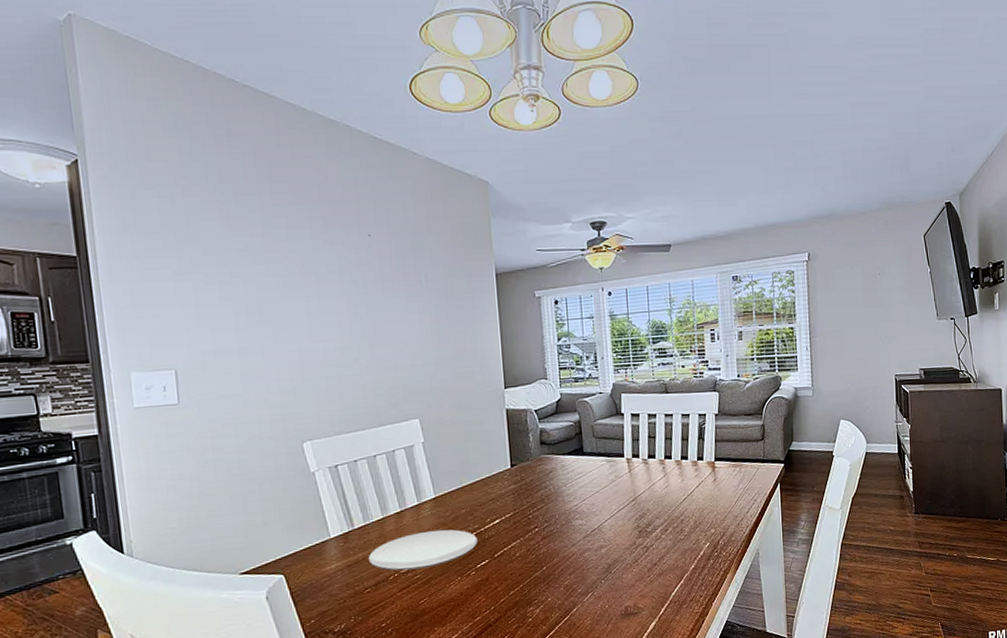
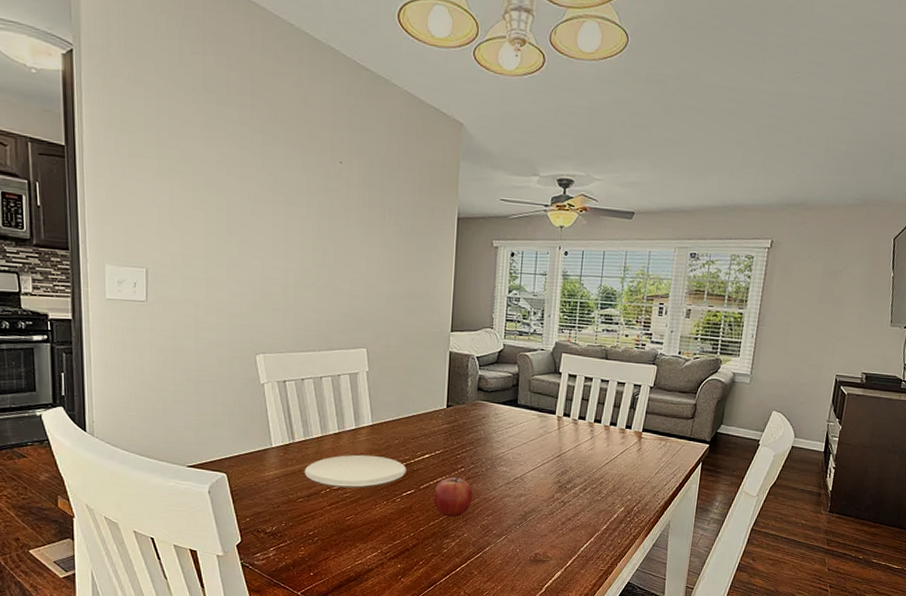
fruit: none [510,538,551,583] -> present [434,477,472,517]

